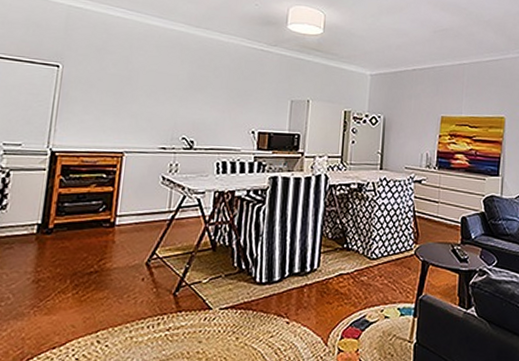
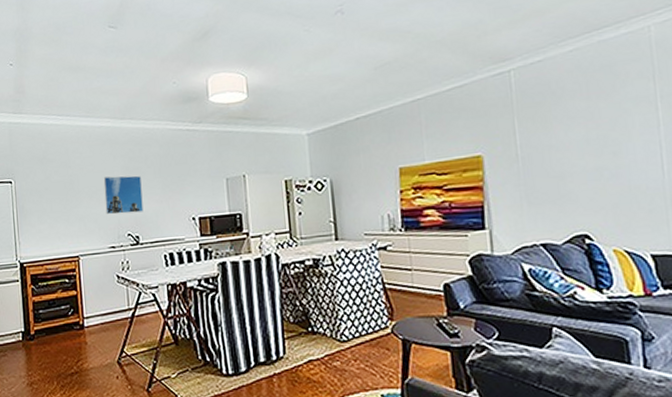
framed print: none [162,79,207,119] -> present [103,175,144,215]

